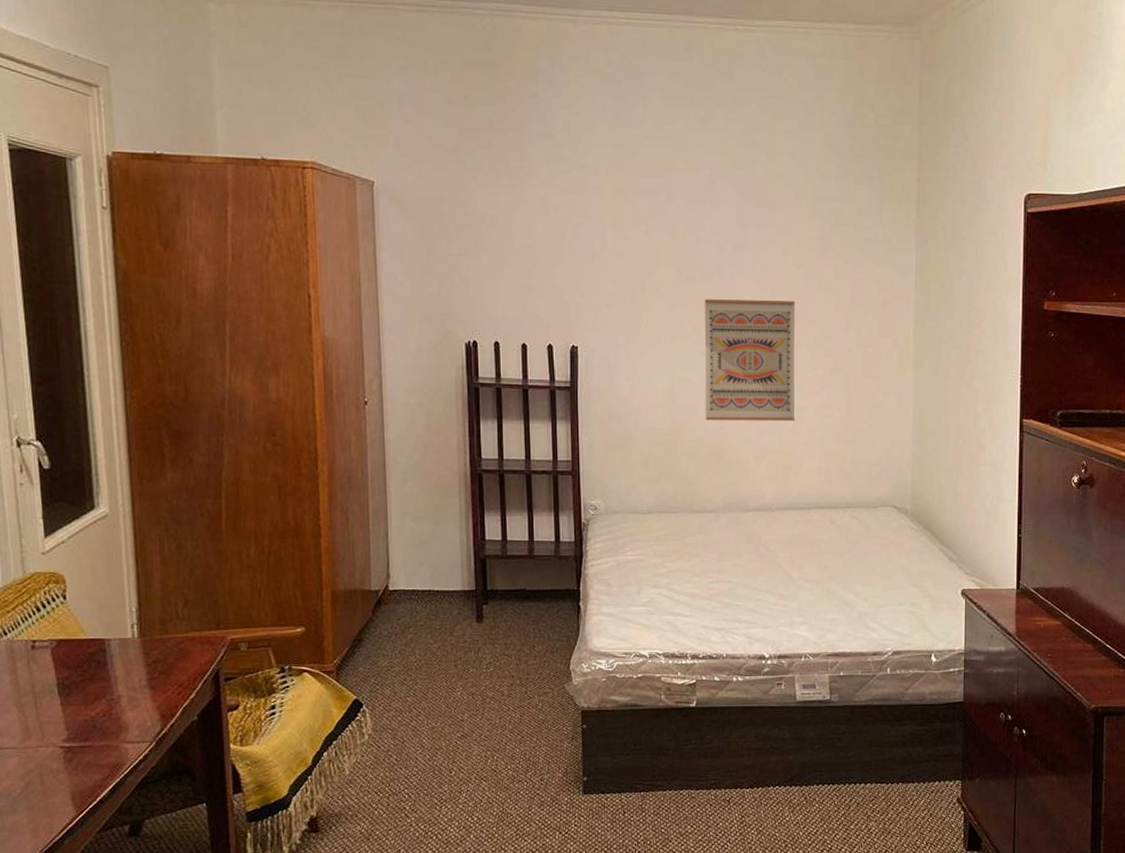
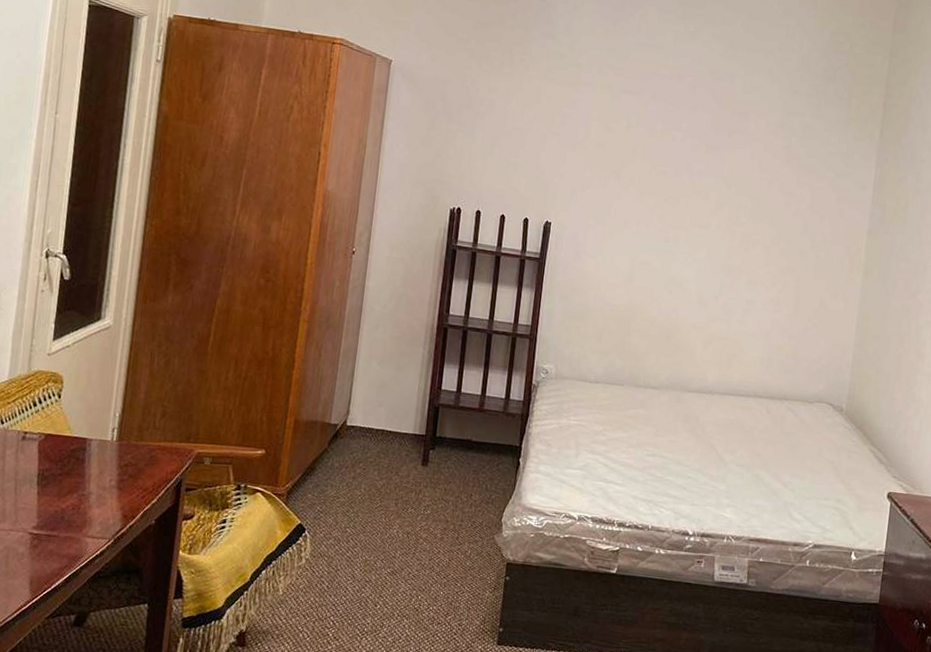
wall art: present [704,299,795,422] -> none [659,192,757,313]

